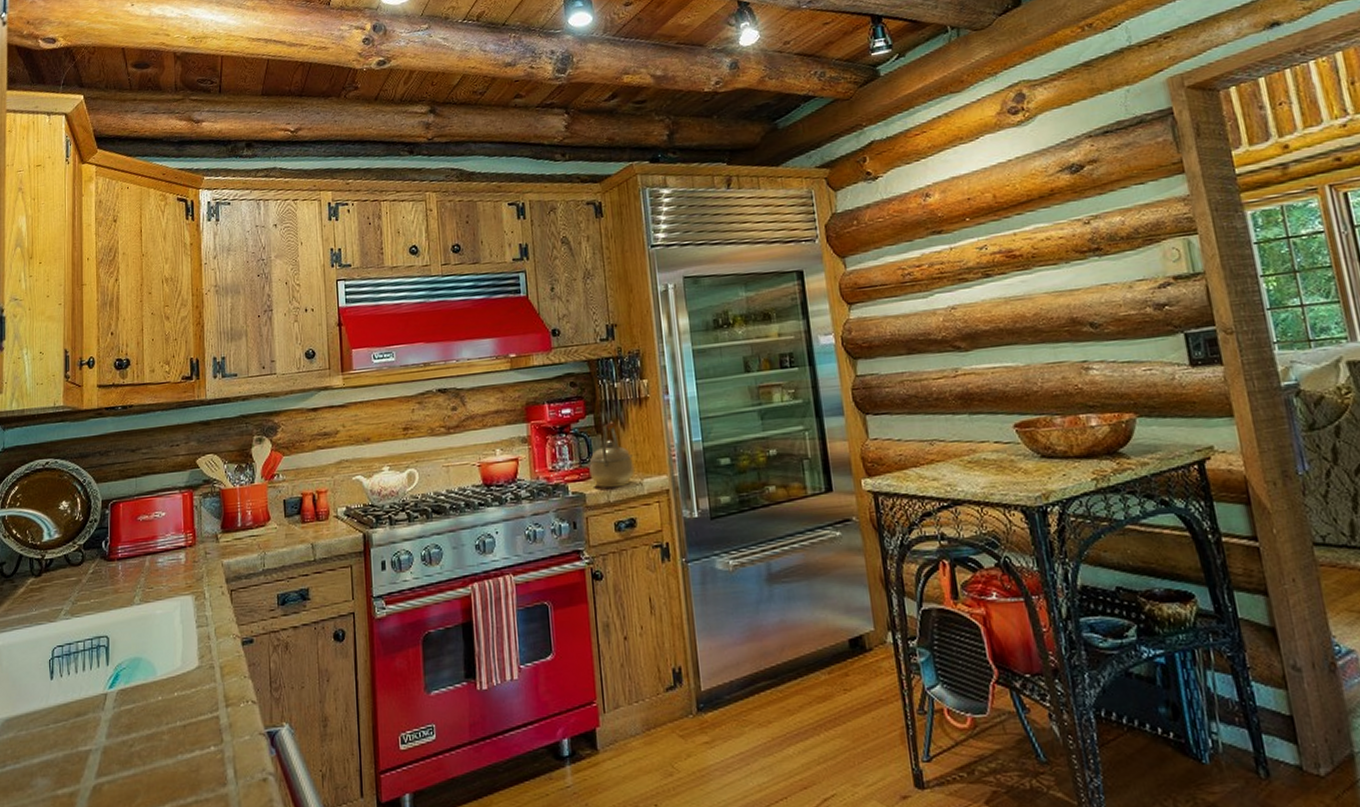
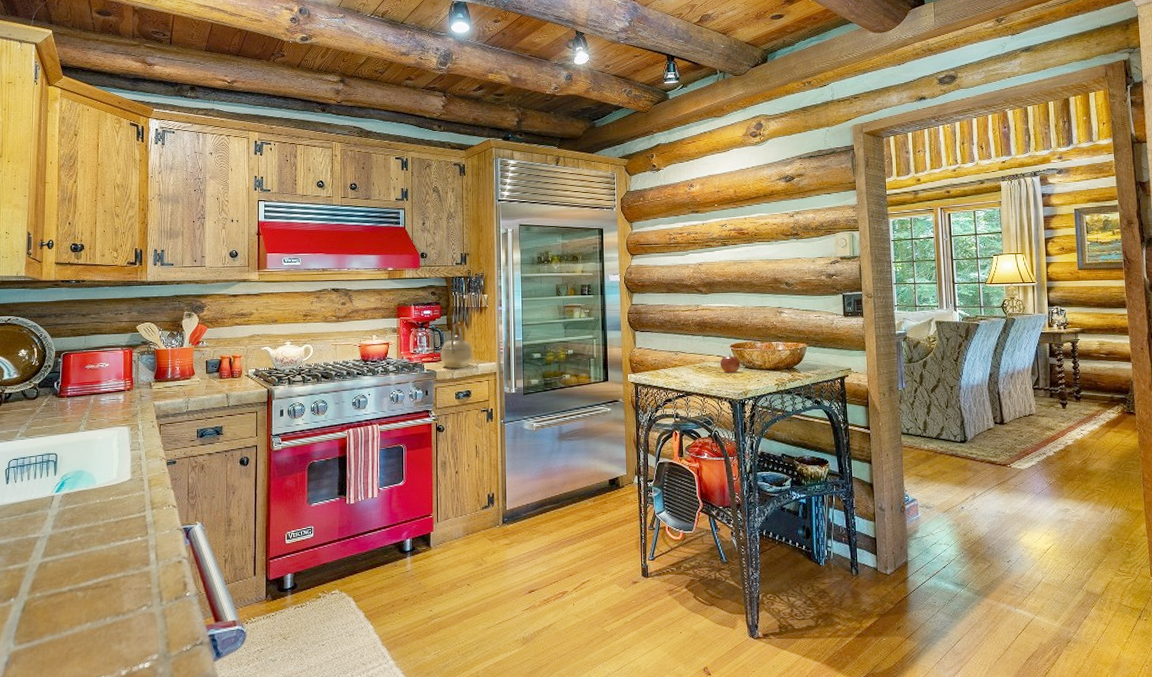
fruit: none [1000,438,1034,467] -> present [720,354,741,373]

